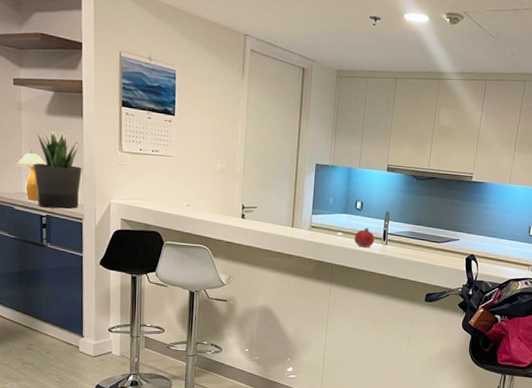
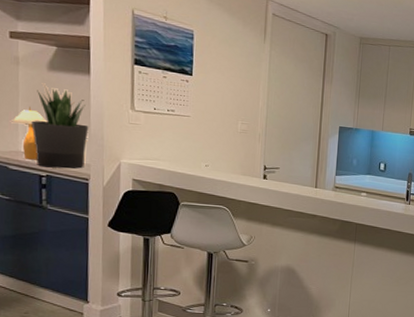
fruit: present [354,227,374,248] -> none [378,188,398,208]

